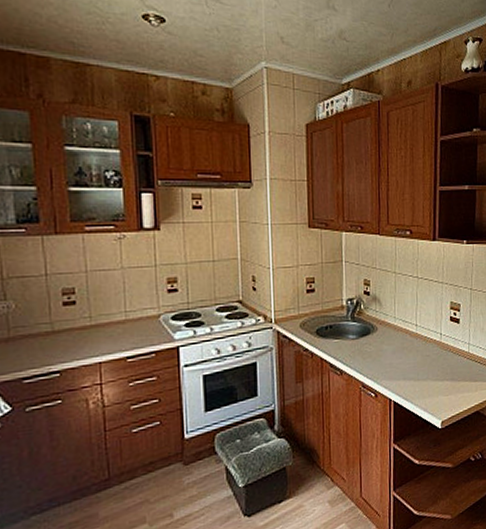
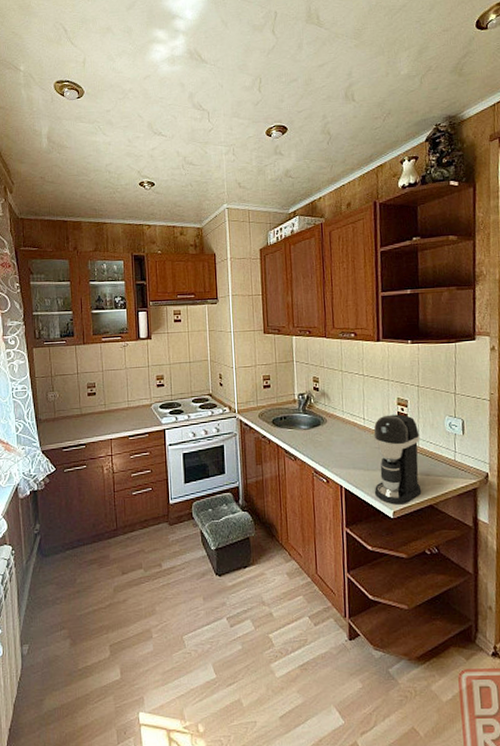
coffee maker: none [423,319,470,415] -> present [373,414,422,505]

